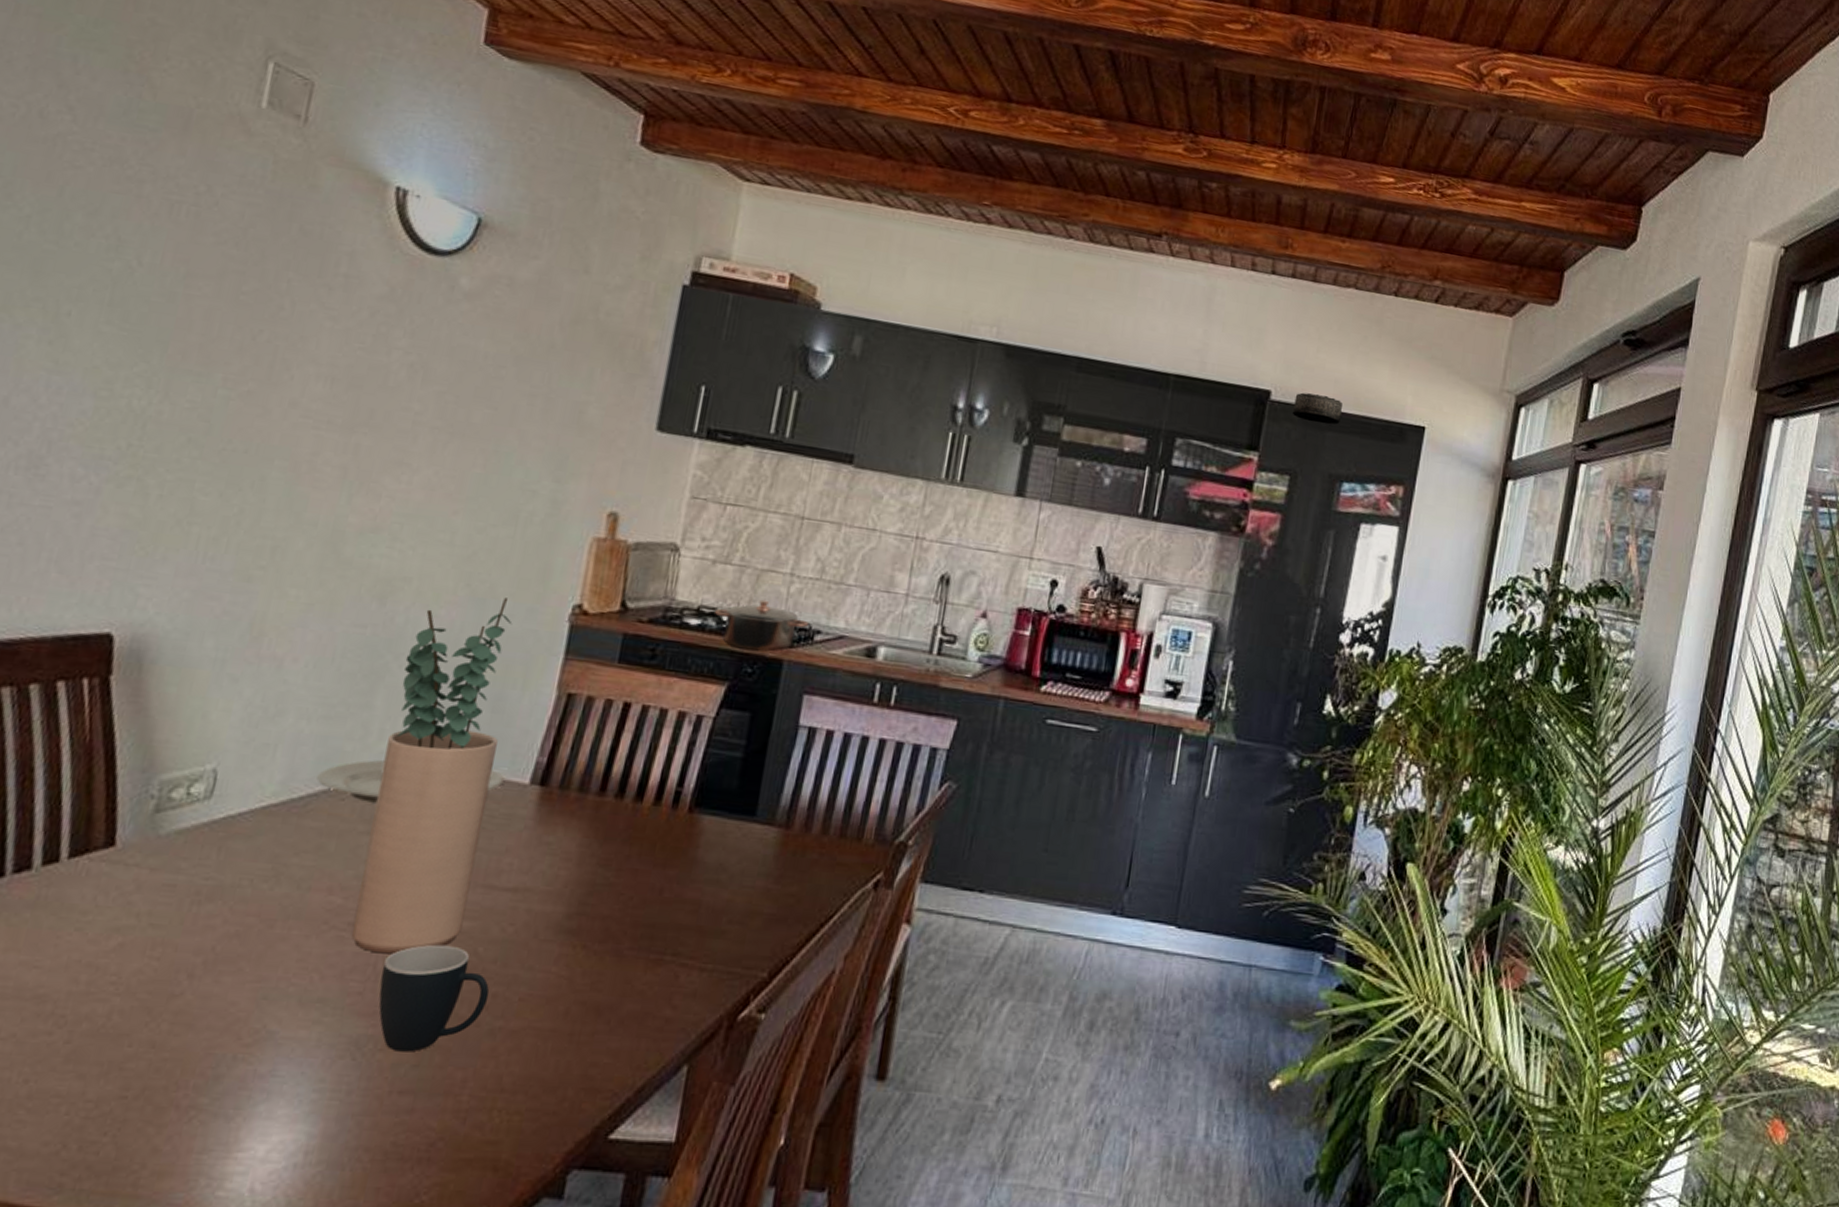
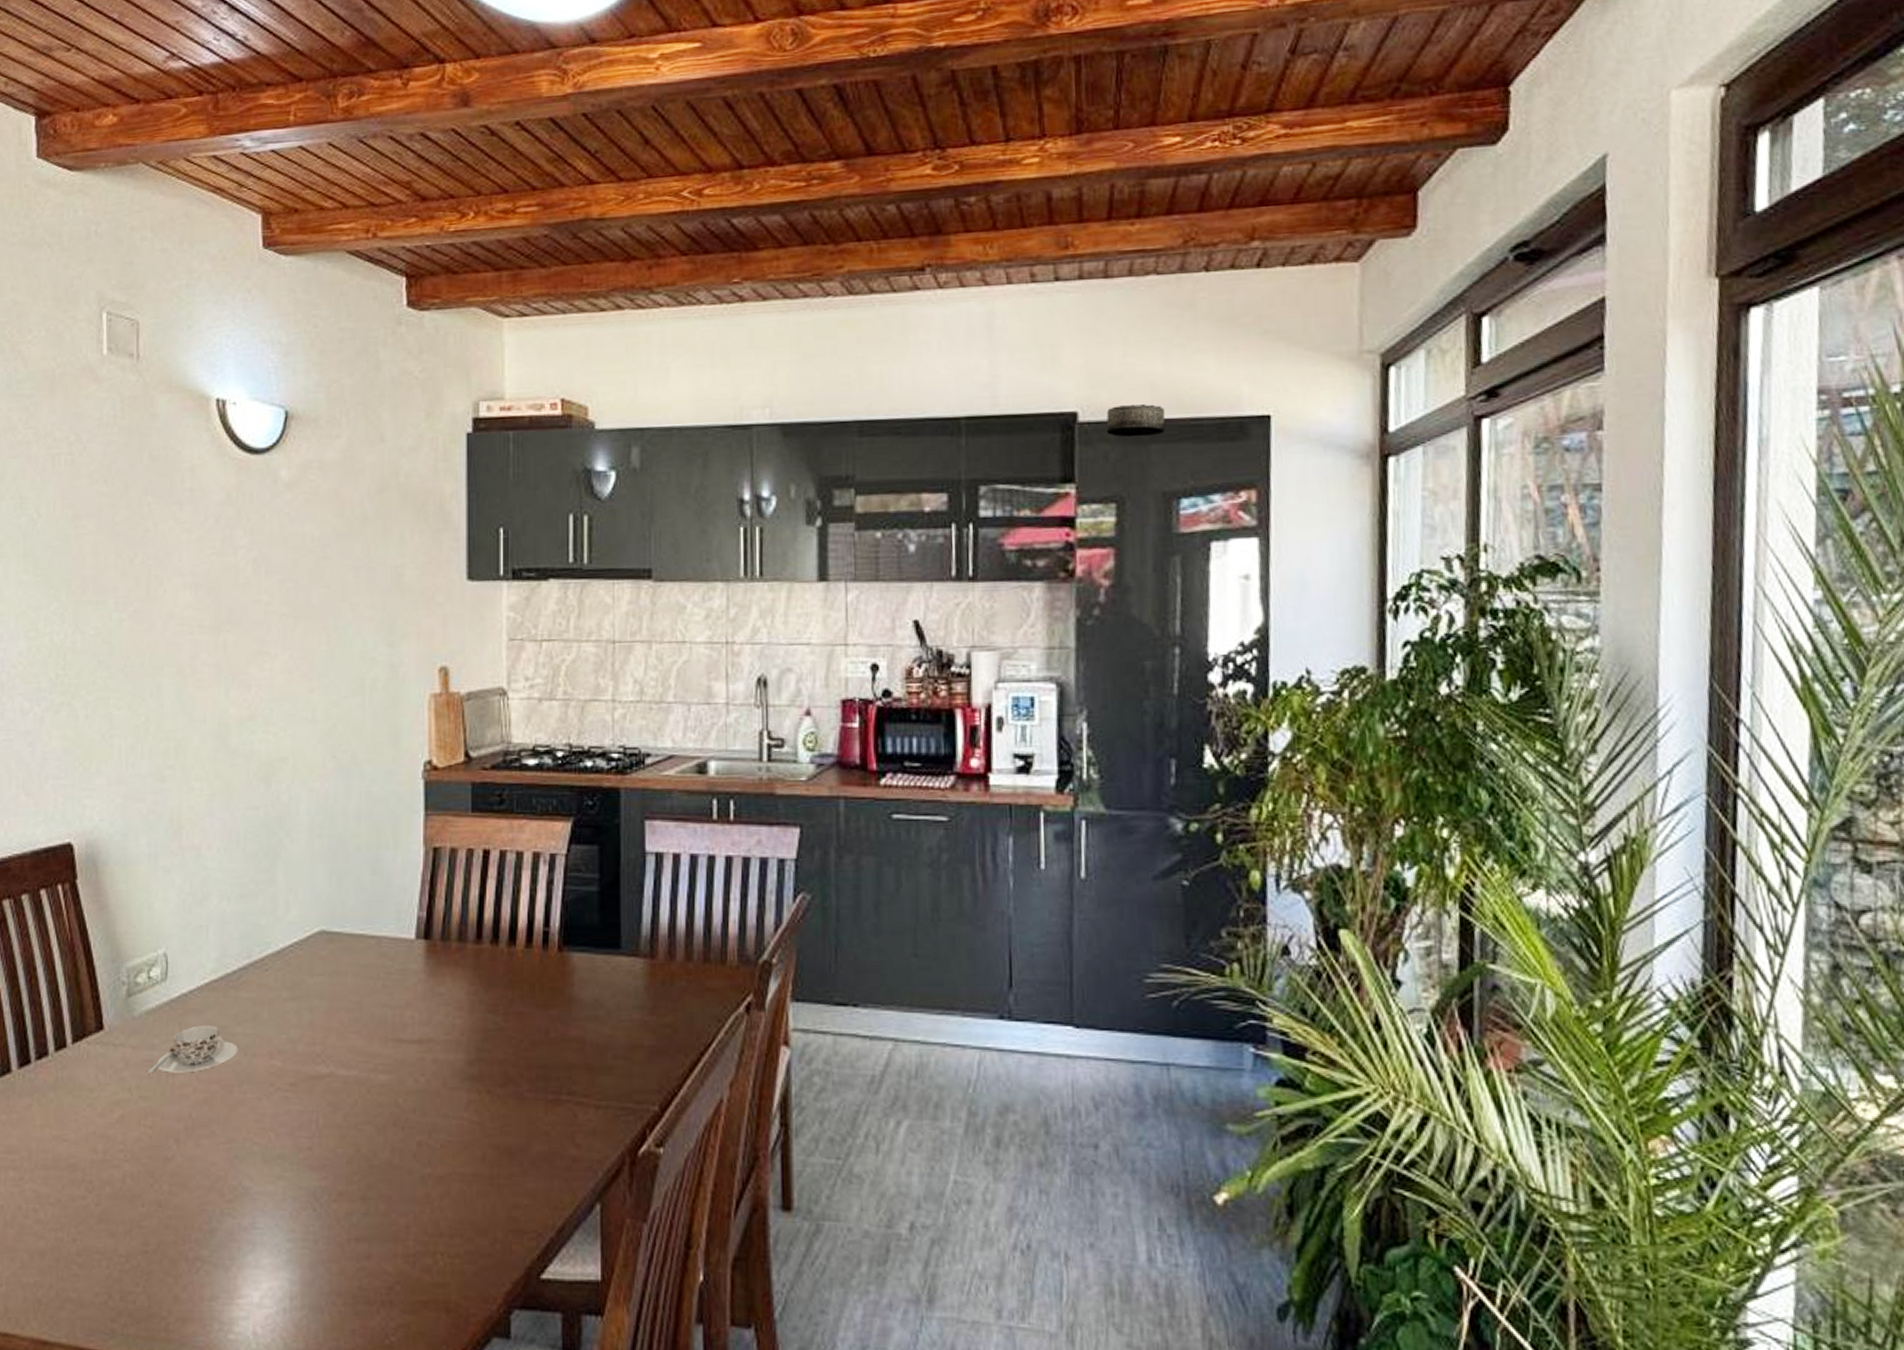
teacup: none [164,851,291,902] -> present [147,1025,239,1074]
plate: present [316,760,504,803] -> none [243,929,393,970]
vase: present [352,597,513,955] -> none [292,764,383,1111]
mug: present [378,944,490,1052] -> none [323,1098,415,1202]
cooking pot: present [713,599,809,652] -> none [548,730,638,782]

